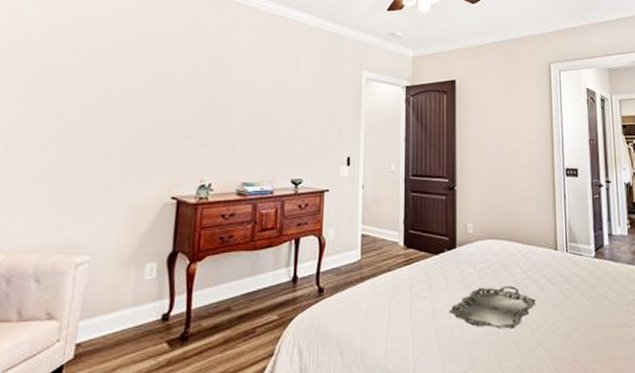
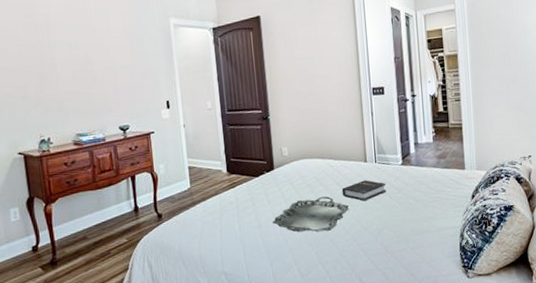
hardback book: none [529,271,578,296] -> present [341,180,387,202]

